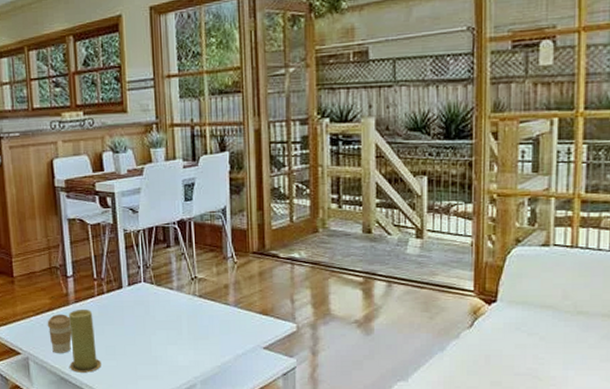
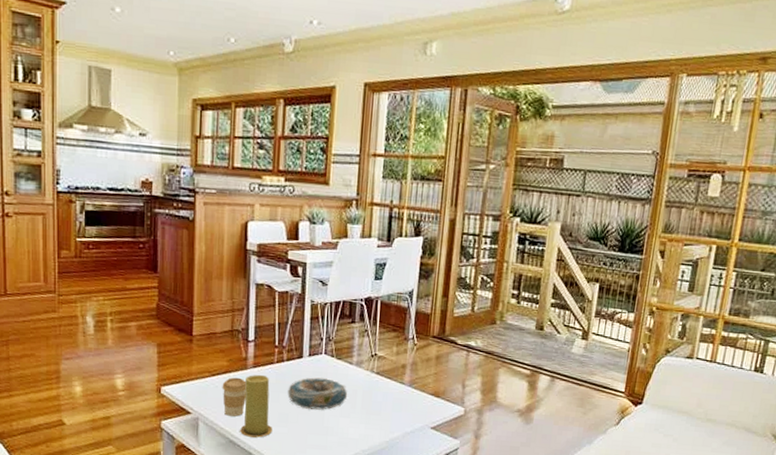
decorative bowl: none [111,306,171,339] -> present [287,377,347,410]

